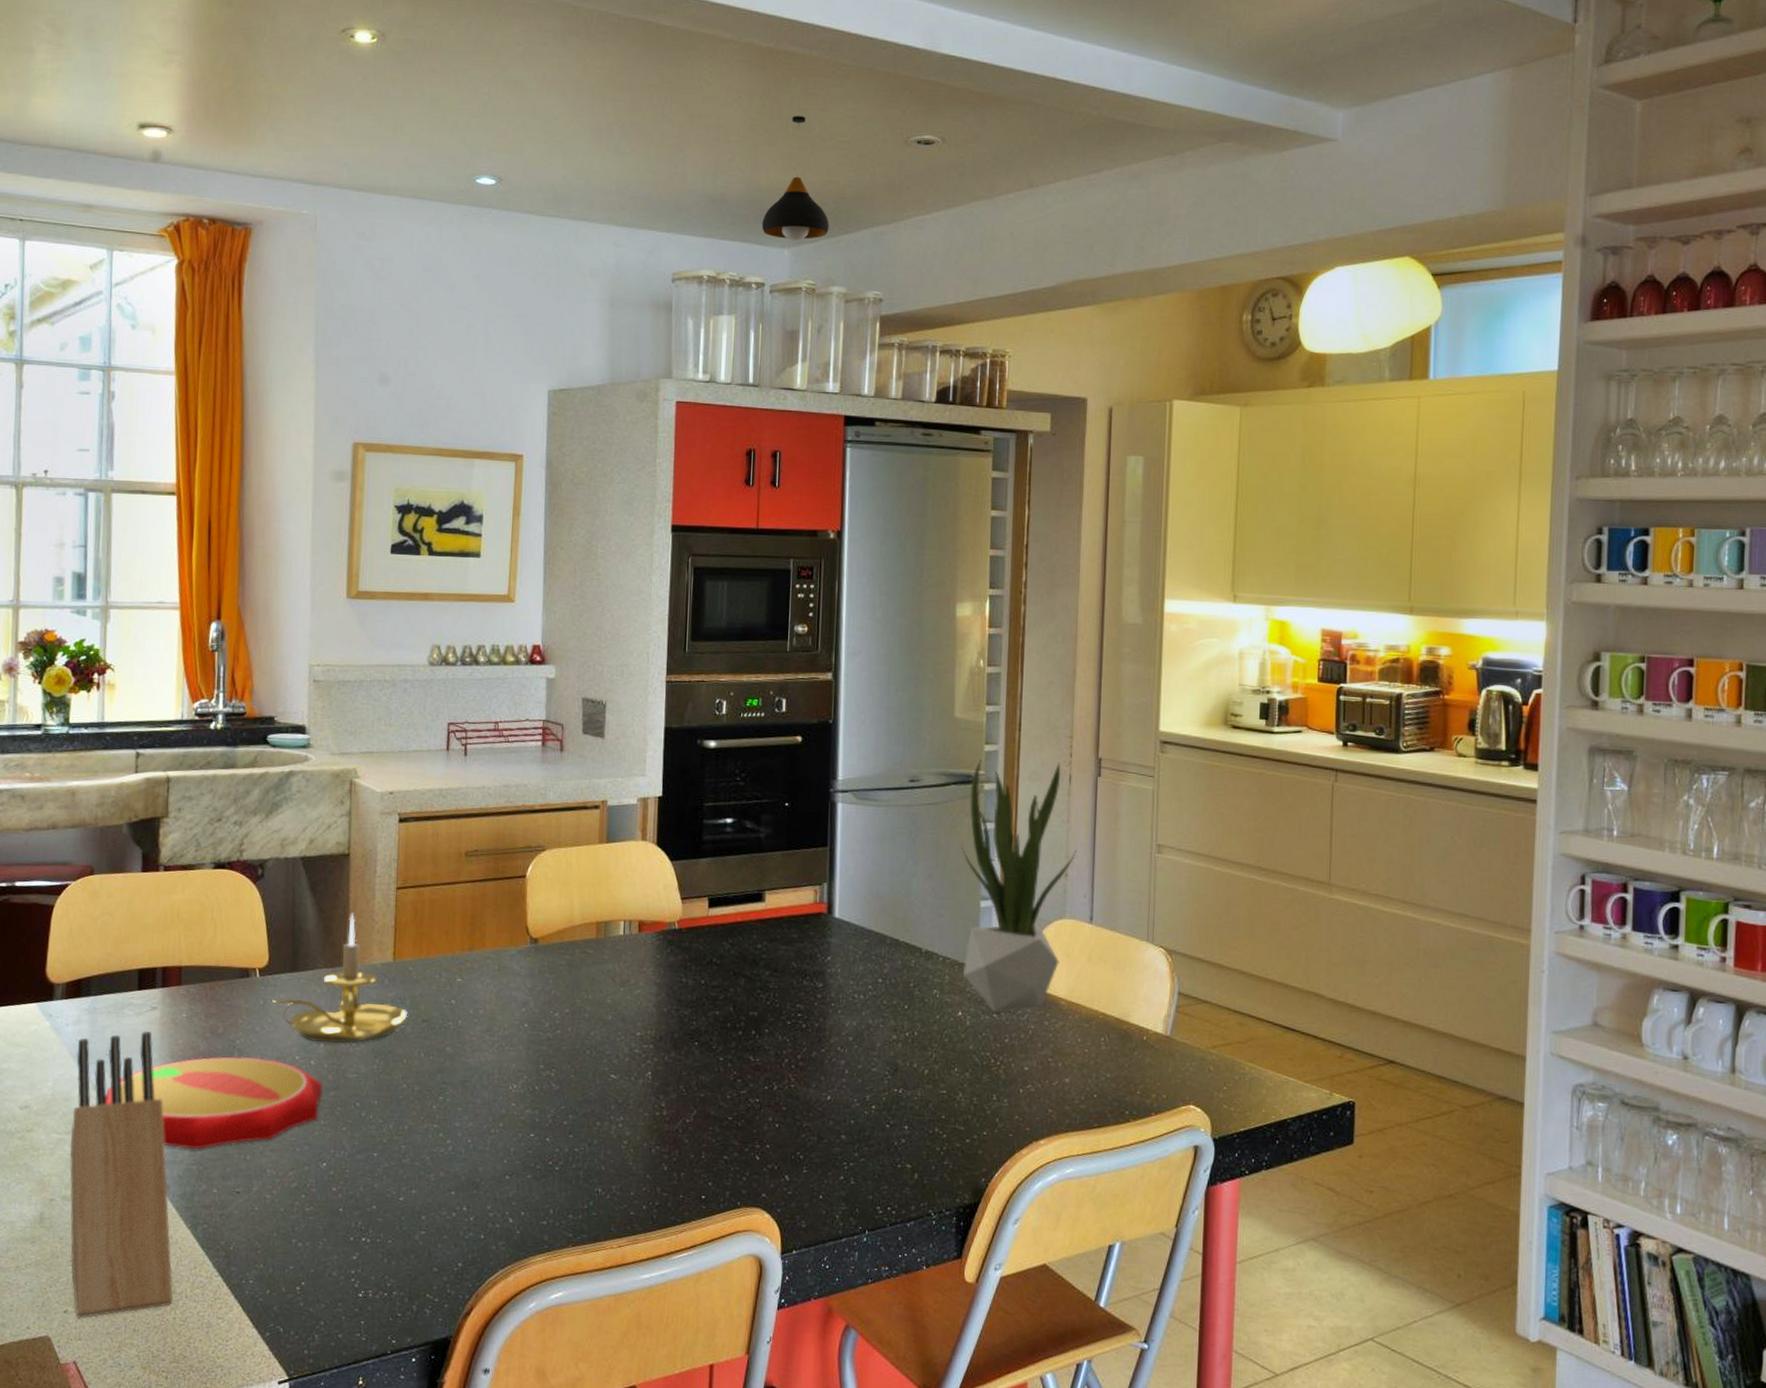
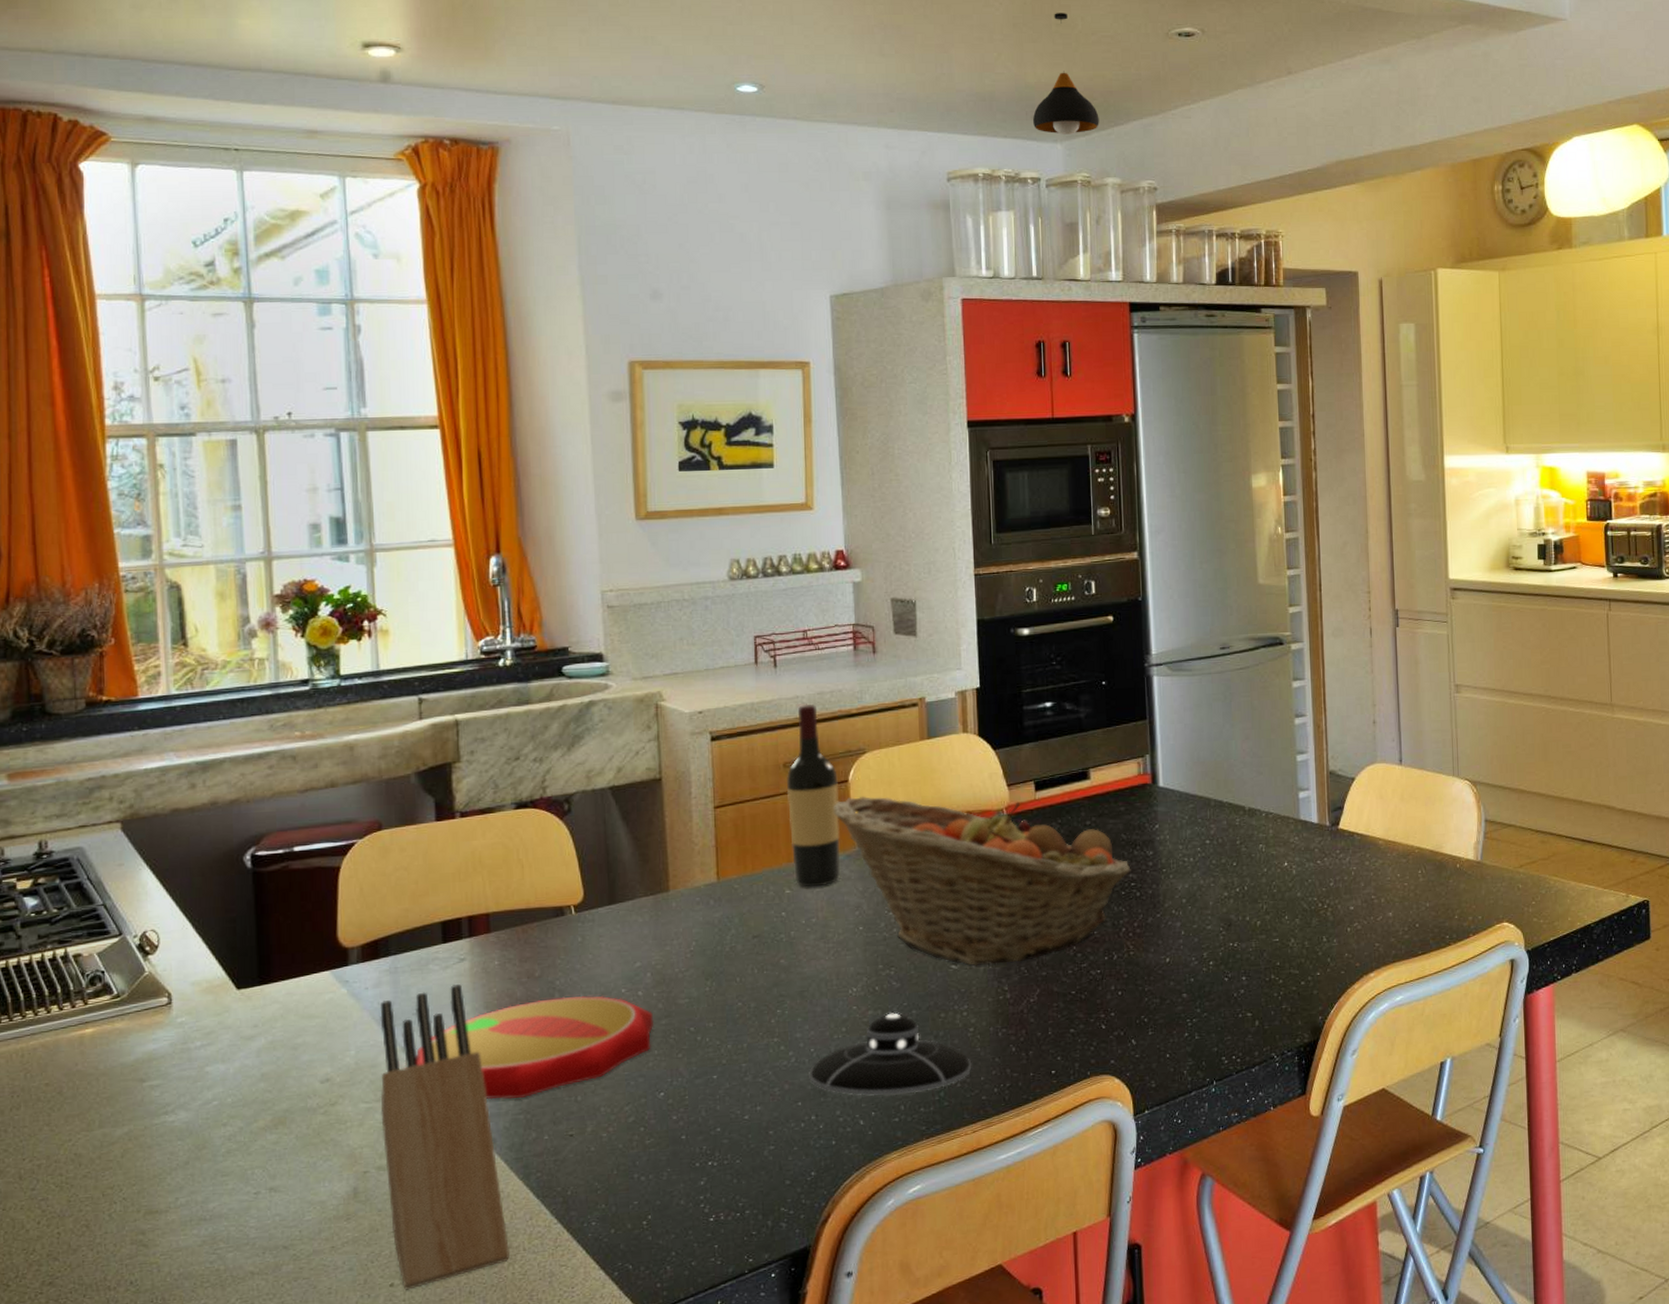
candle holder: present [272,913,408,1044] -> none [591,837,738,972]
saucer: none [463,1114,623,1199] -> present [808,1012,972,1096]
wine bottle: none [465,795,516,979] -> present [786,704,841,888]
fruit basket: none [509,893,799,1080] -> present [834,795,1131,967]
potted plant: present [961,759,1077,1013] -> none [1275,617,1382,859]

